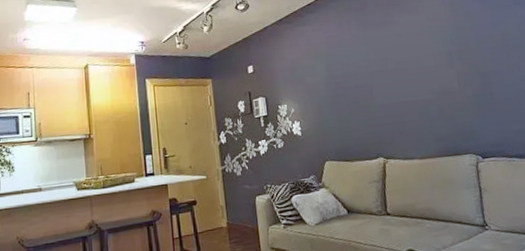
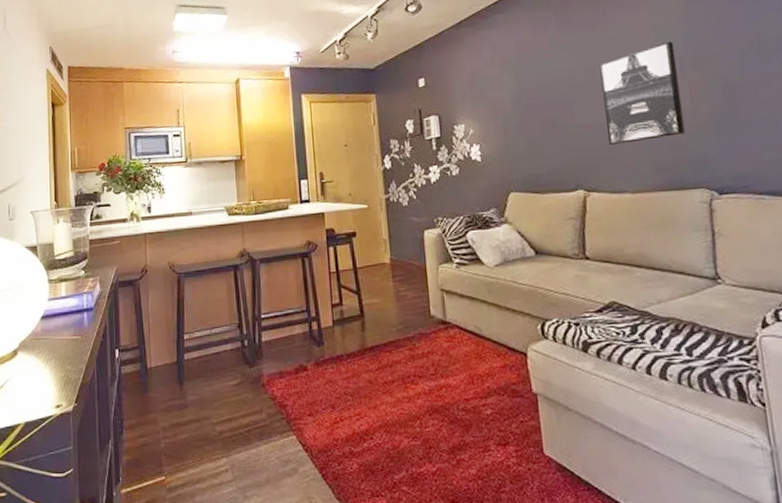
wall art: none [390,38,456,121] -> present [599,41,686,146]

